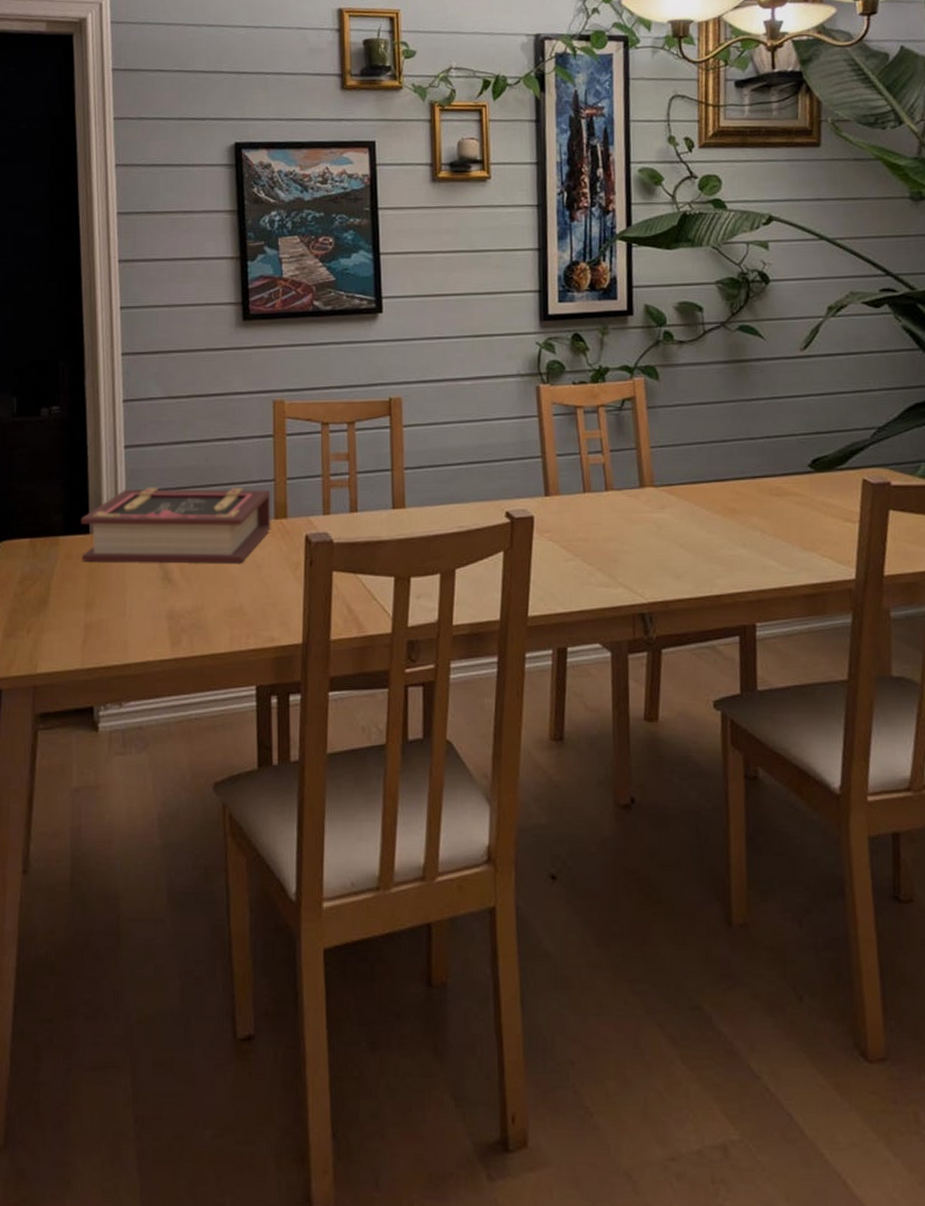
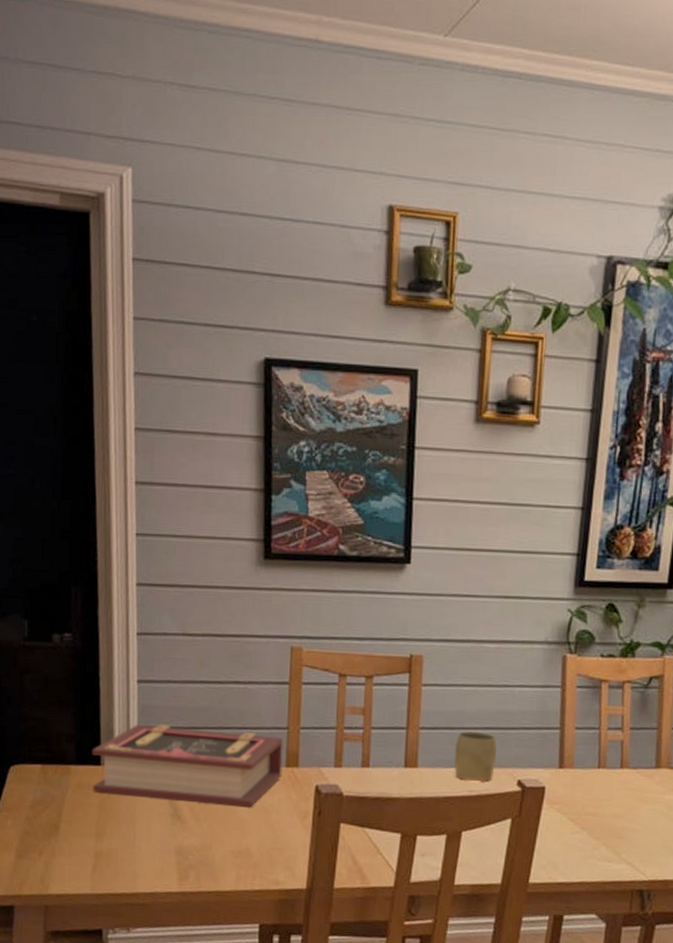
mug: none [440,467,482,516] -> present [454,731,497,781]

